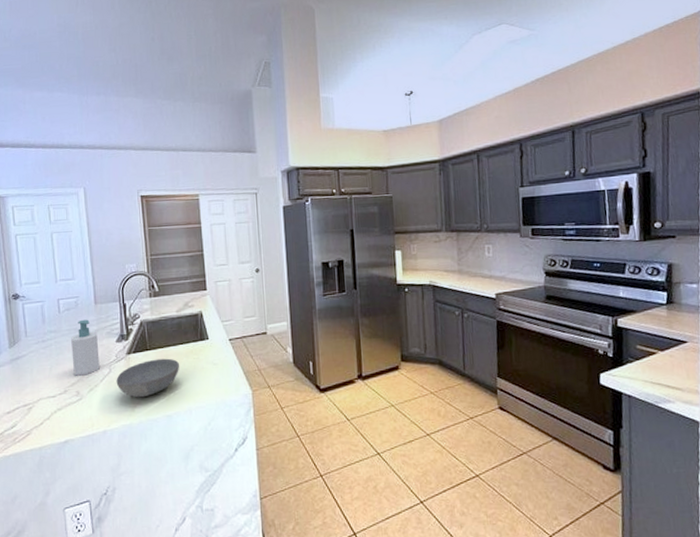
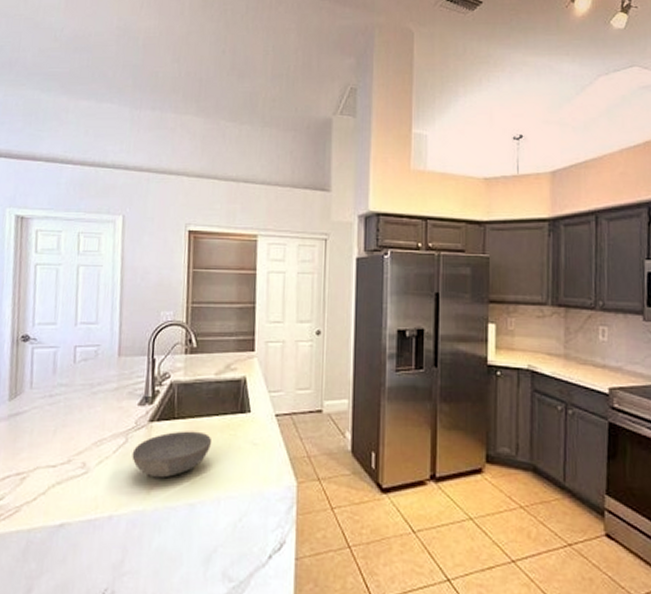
soap bottle: present [71,319,100,376] -> none [82,373,117,444]

